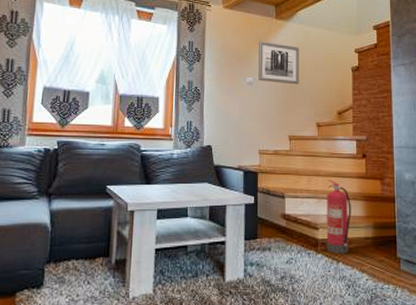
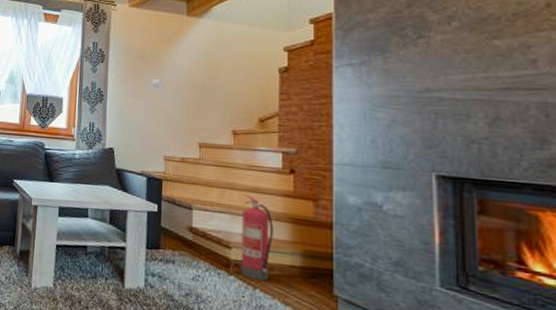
wall art: present [258,41,299,85] -> none [165,40,214,88]

